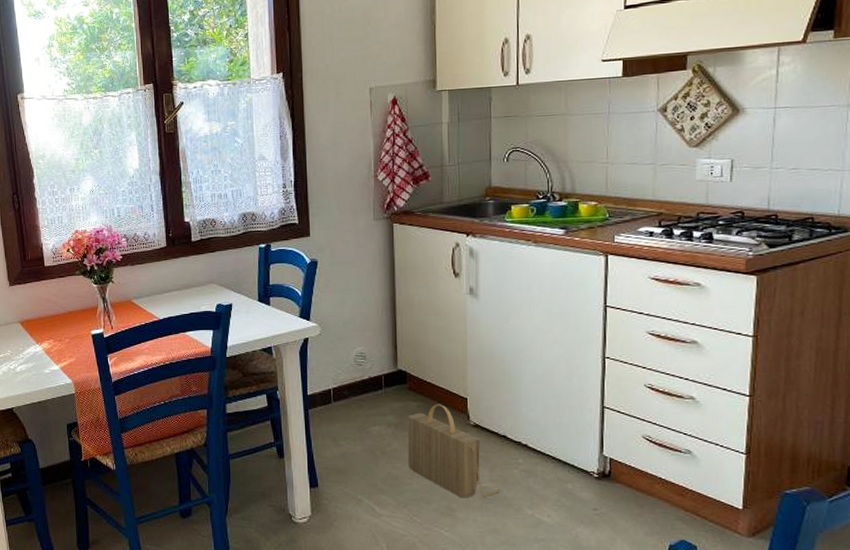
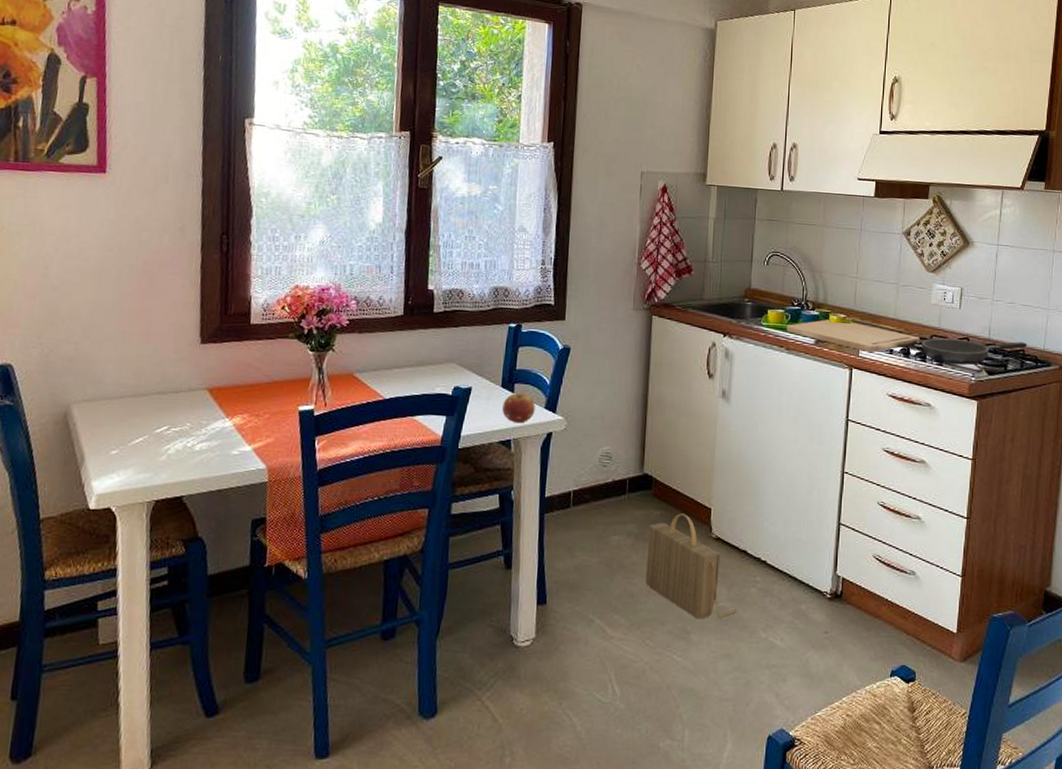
fruit: none [261,304,291,332] -> present [502,392,535,424]
cutting board: none [532,207,684,238] -> present [786,318,920,353]
frying pan: none [686,209,817,241] -> present [921,338,1027,366]

